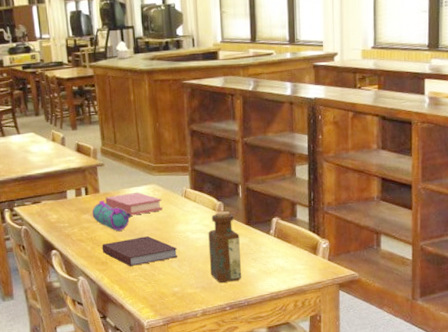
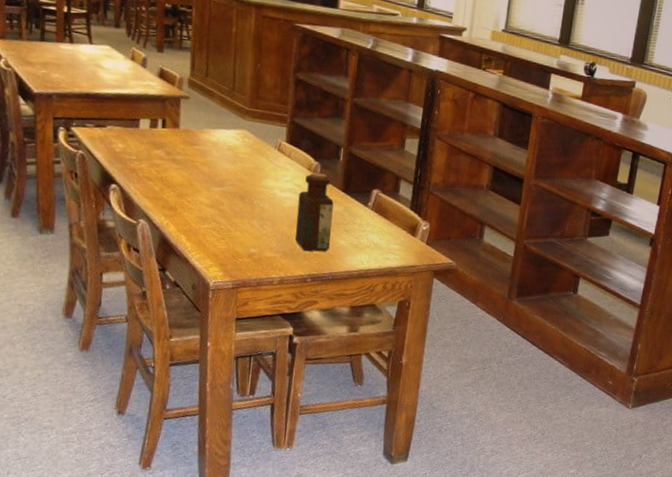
pencil case: present [92,200,131,232] -> none [166,137,213,176]
notebook: present [101,236,178,266] -> none [172,185,262,217]
book: present [105,192,162,216] -> none [185,134,252,161]

